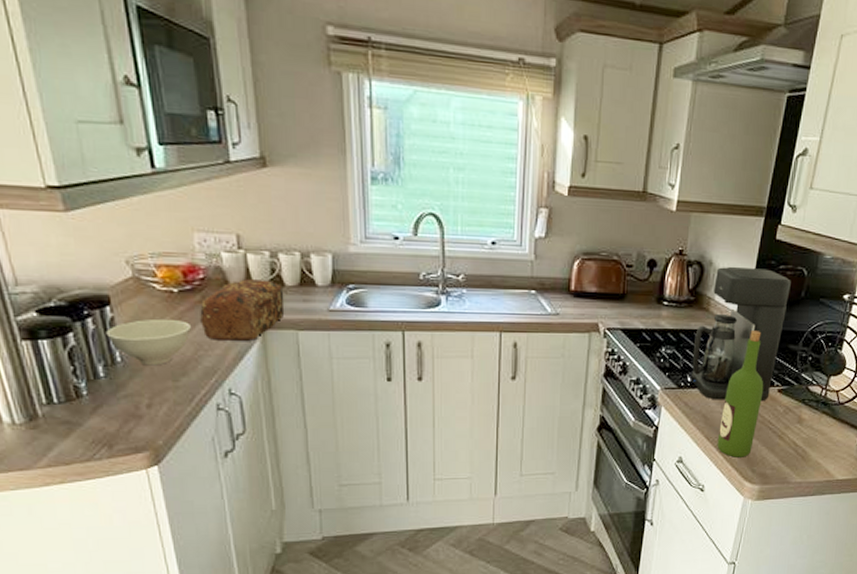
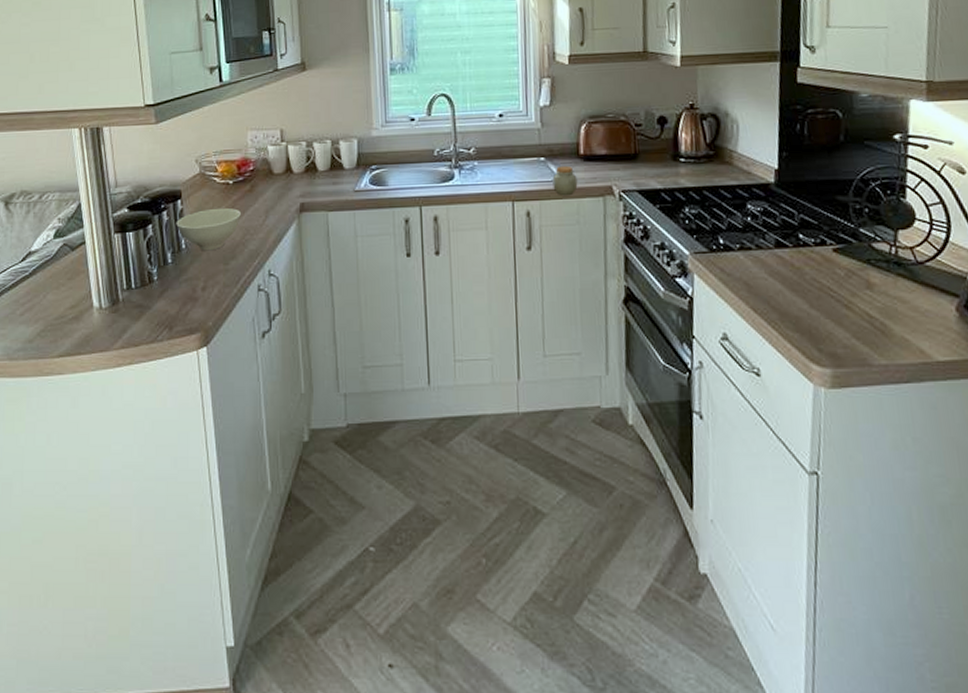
bread loaf: present [200,279,285,341] -> none [249,167,317,225]
jar: none [541,300,566,330] -> present [552,165,578,197]
coffee maker: present [690,266,791,400] -> none [720,114,826,264]
wine bottle: present [717,331,764,457] -> none [766,182,815,333]

